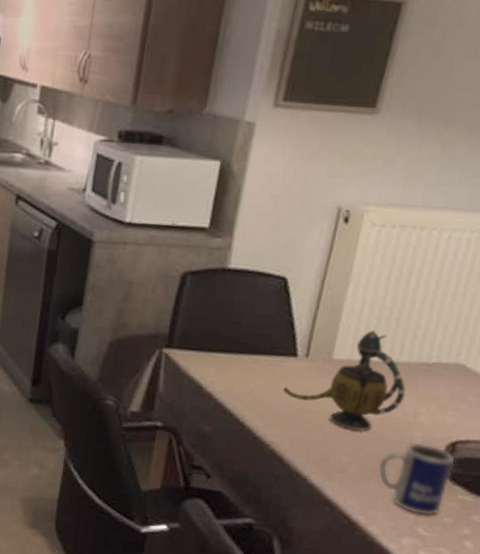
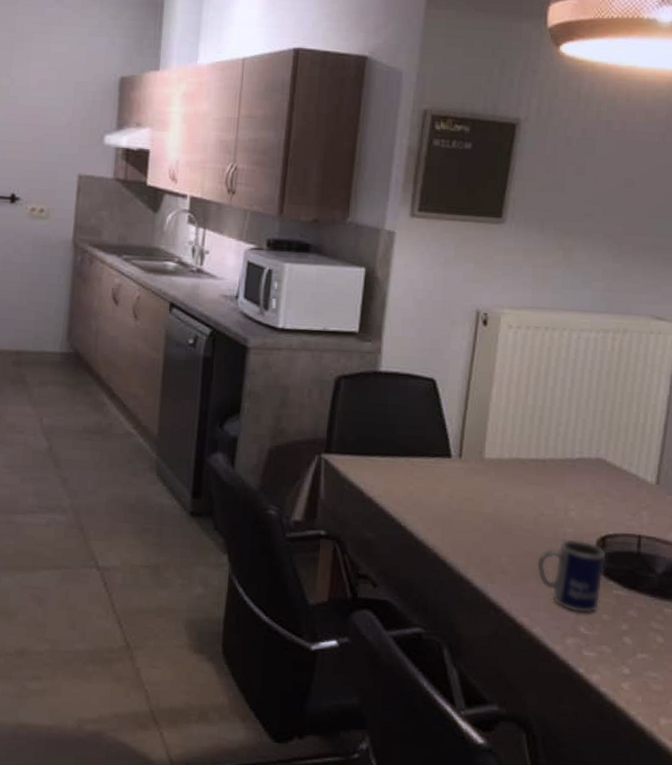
teapot: present [282,329,406,432] -> none [440,428,555,531]

